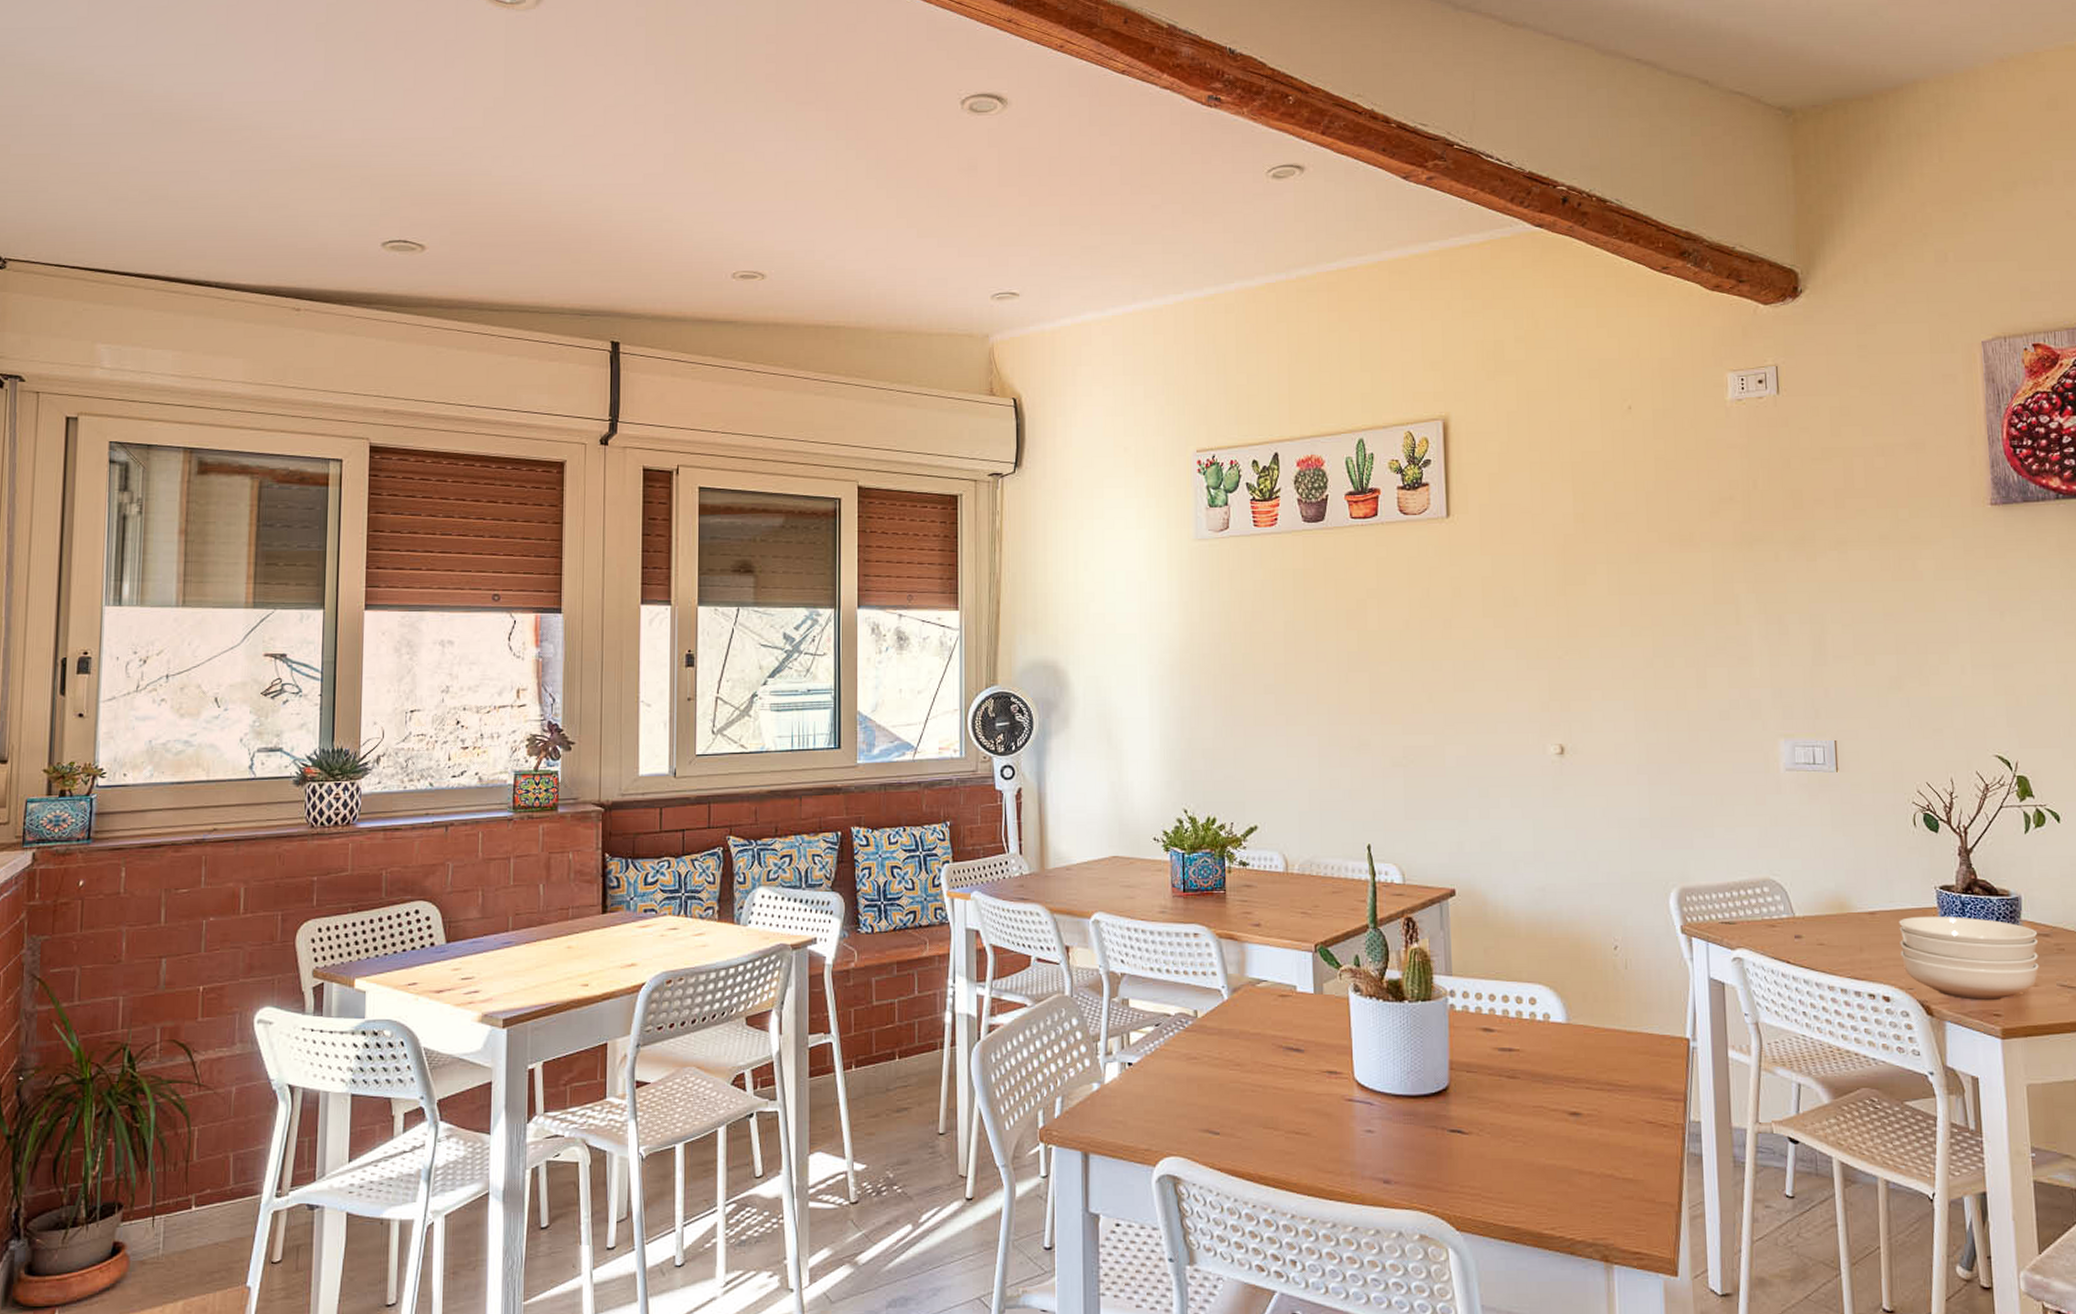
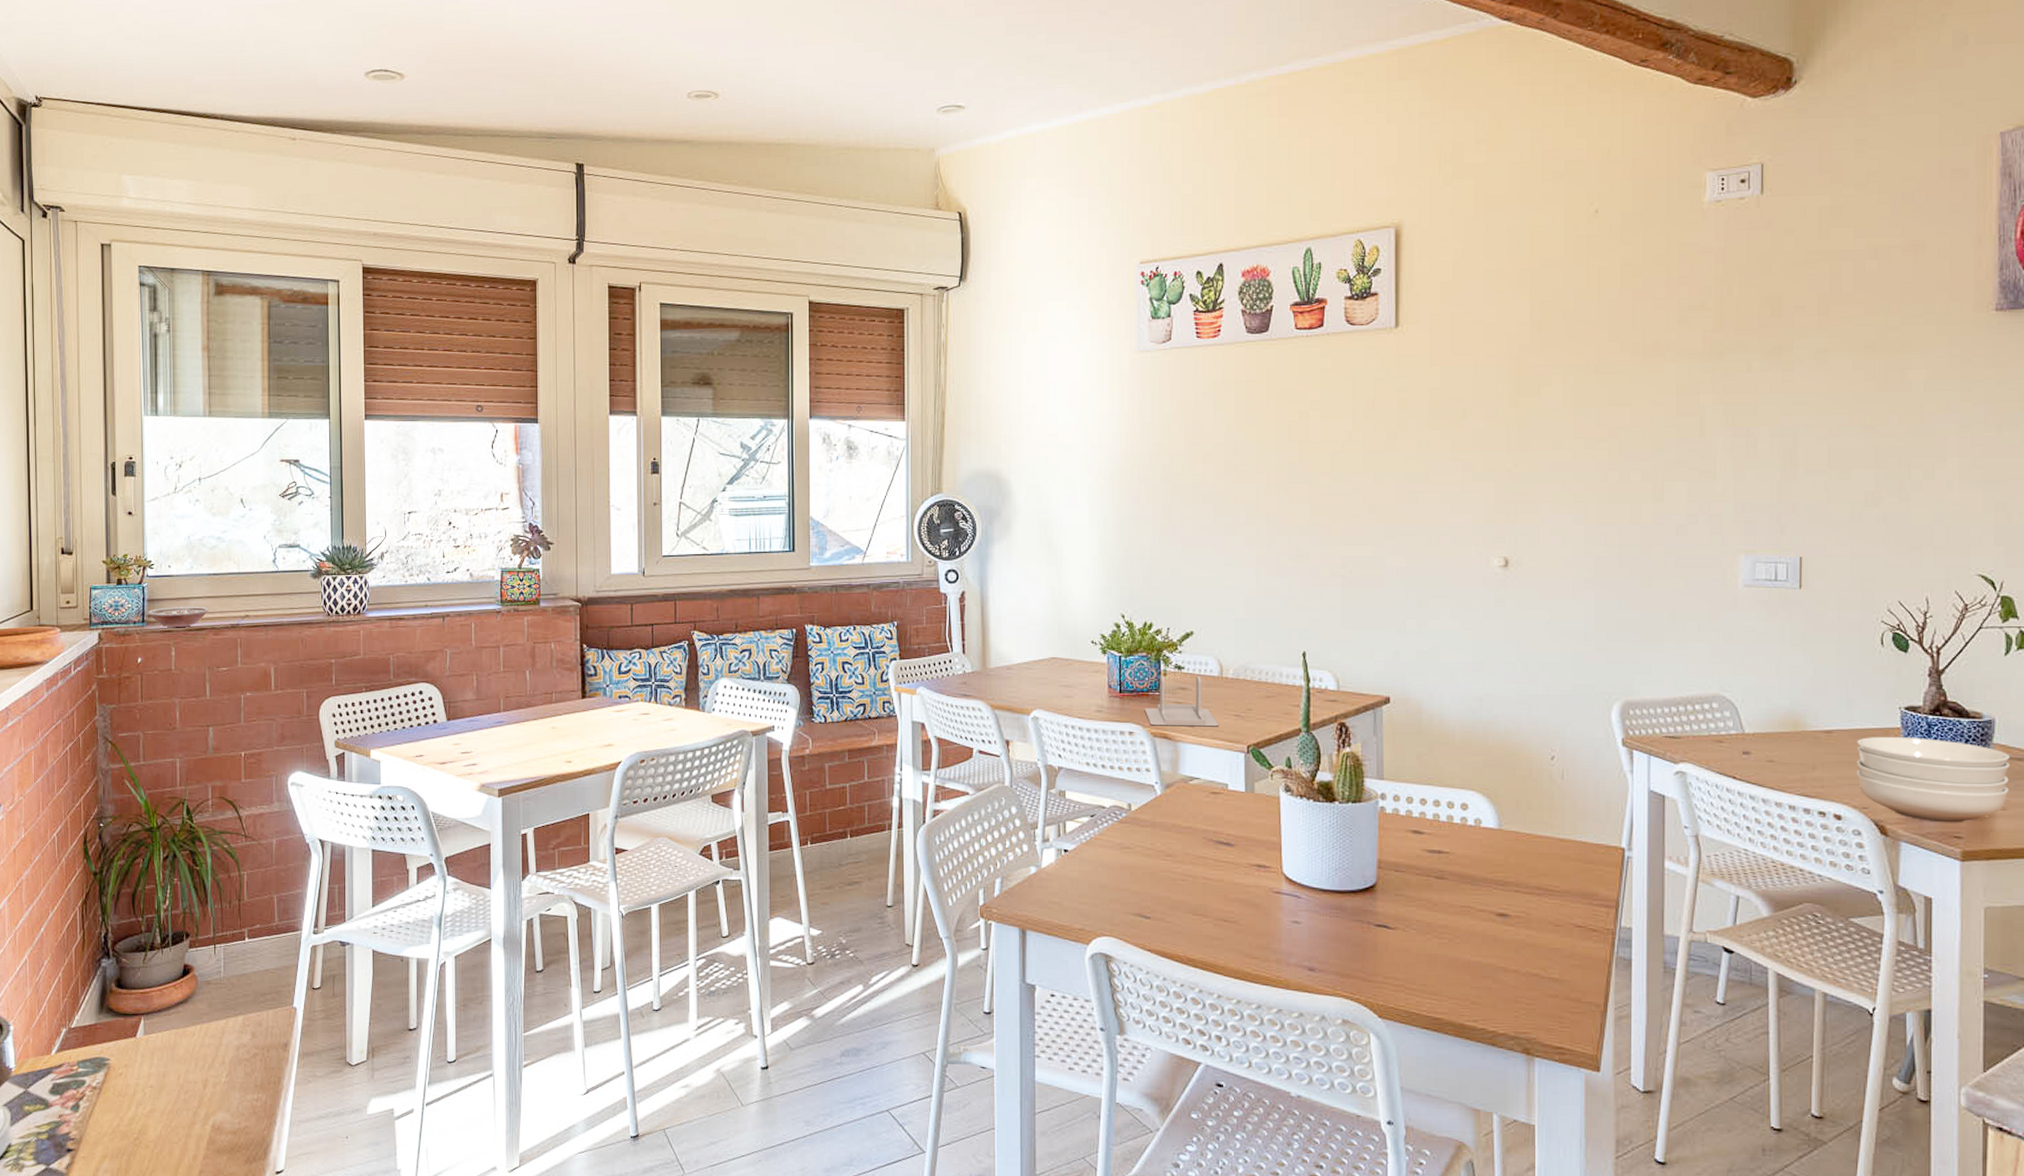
bowl: none [95,819,170,845] -> present [148,606,209,628]
napkin holder: none [1209,872,1285,926] -> present [1144,675,1218,727]

